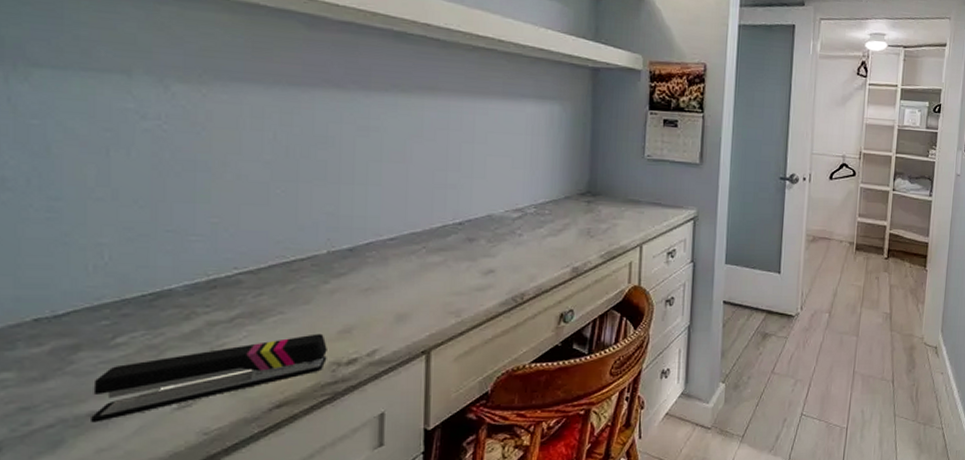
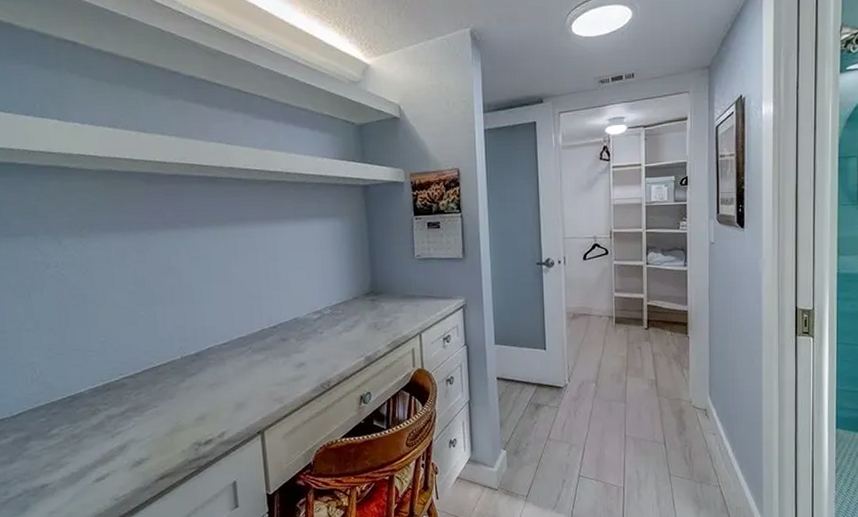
stapler: present [91,333,327,423] -> none [41,421,191,492]

